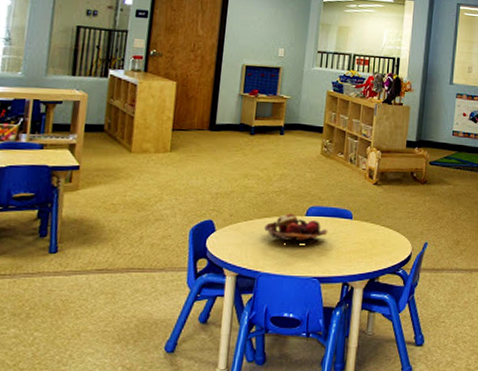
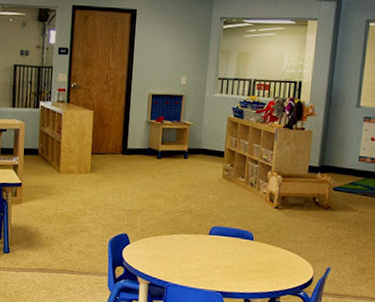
fruit basket: present [264,213,328,245] -> none [172,231,230,261]

